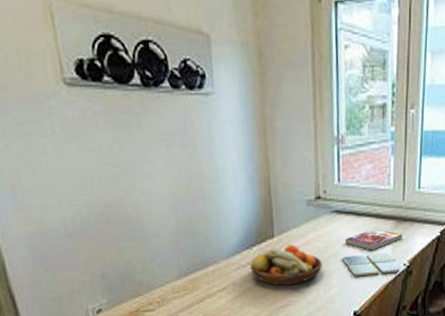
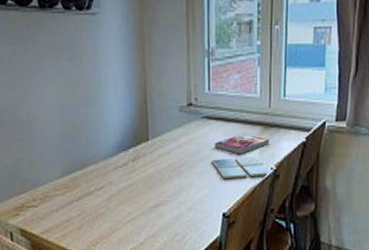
fruit bowl: present [250,244,322,285] -> none [126,147,193,186]

